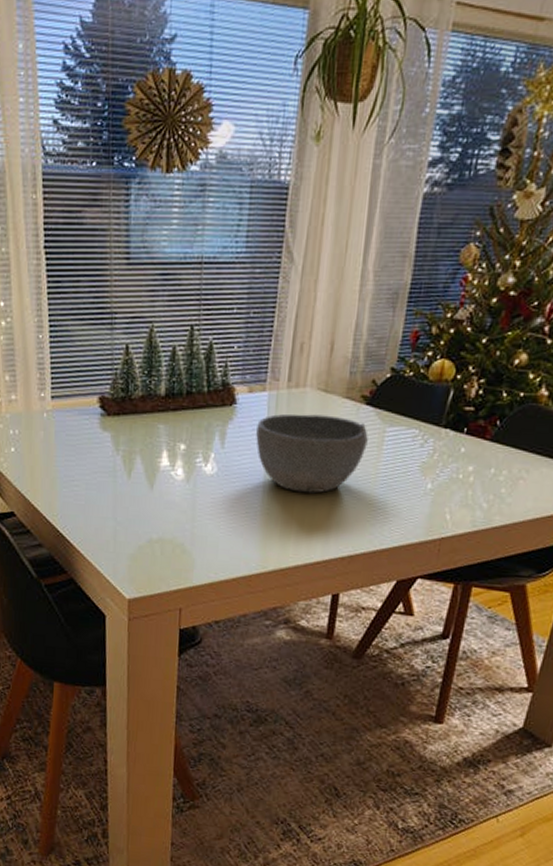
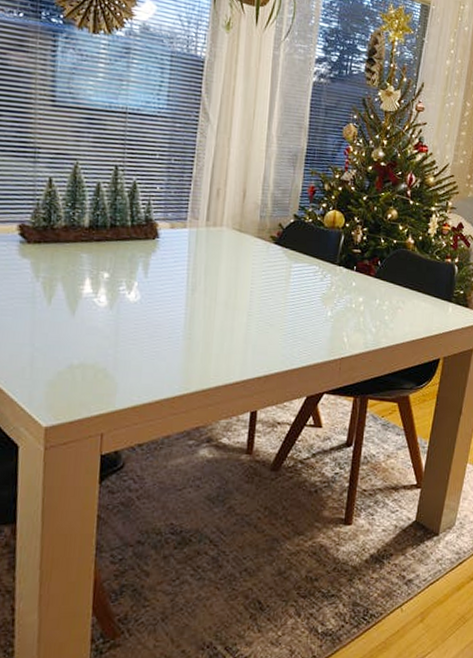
bowl: present [256,413,368,494] -> none [178,248,277,320]

